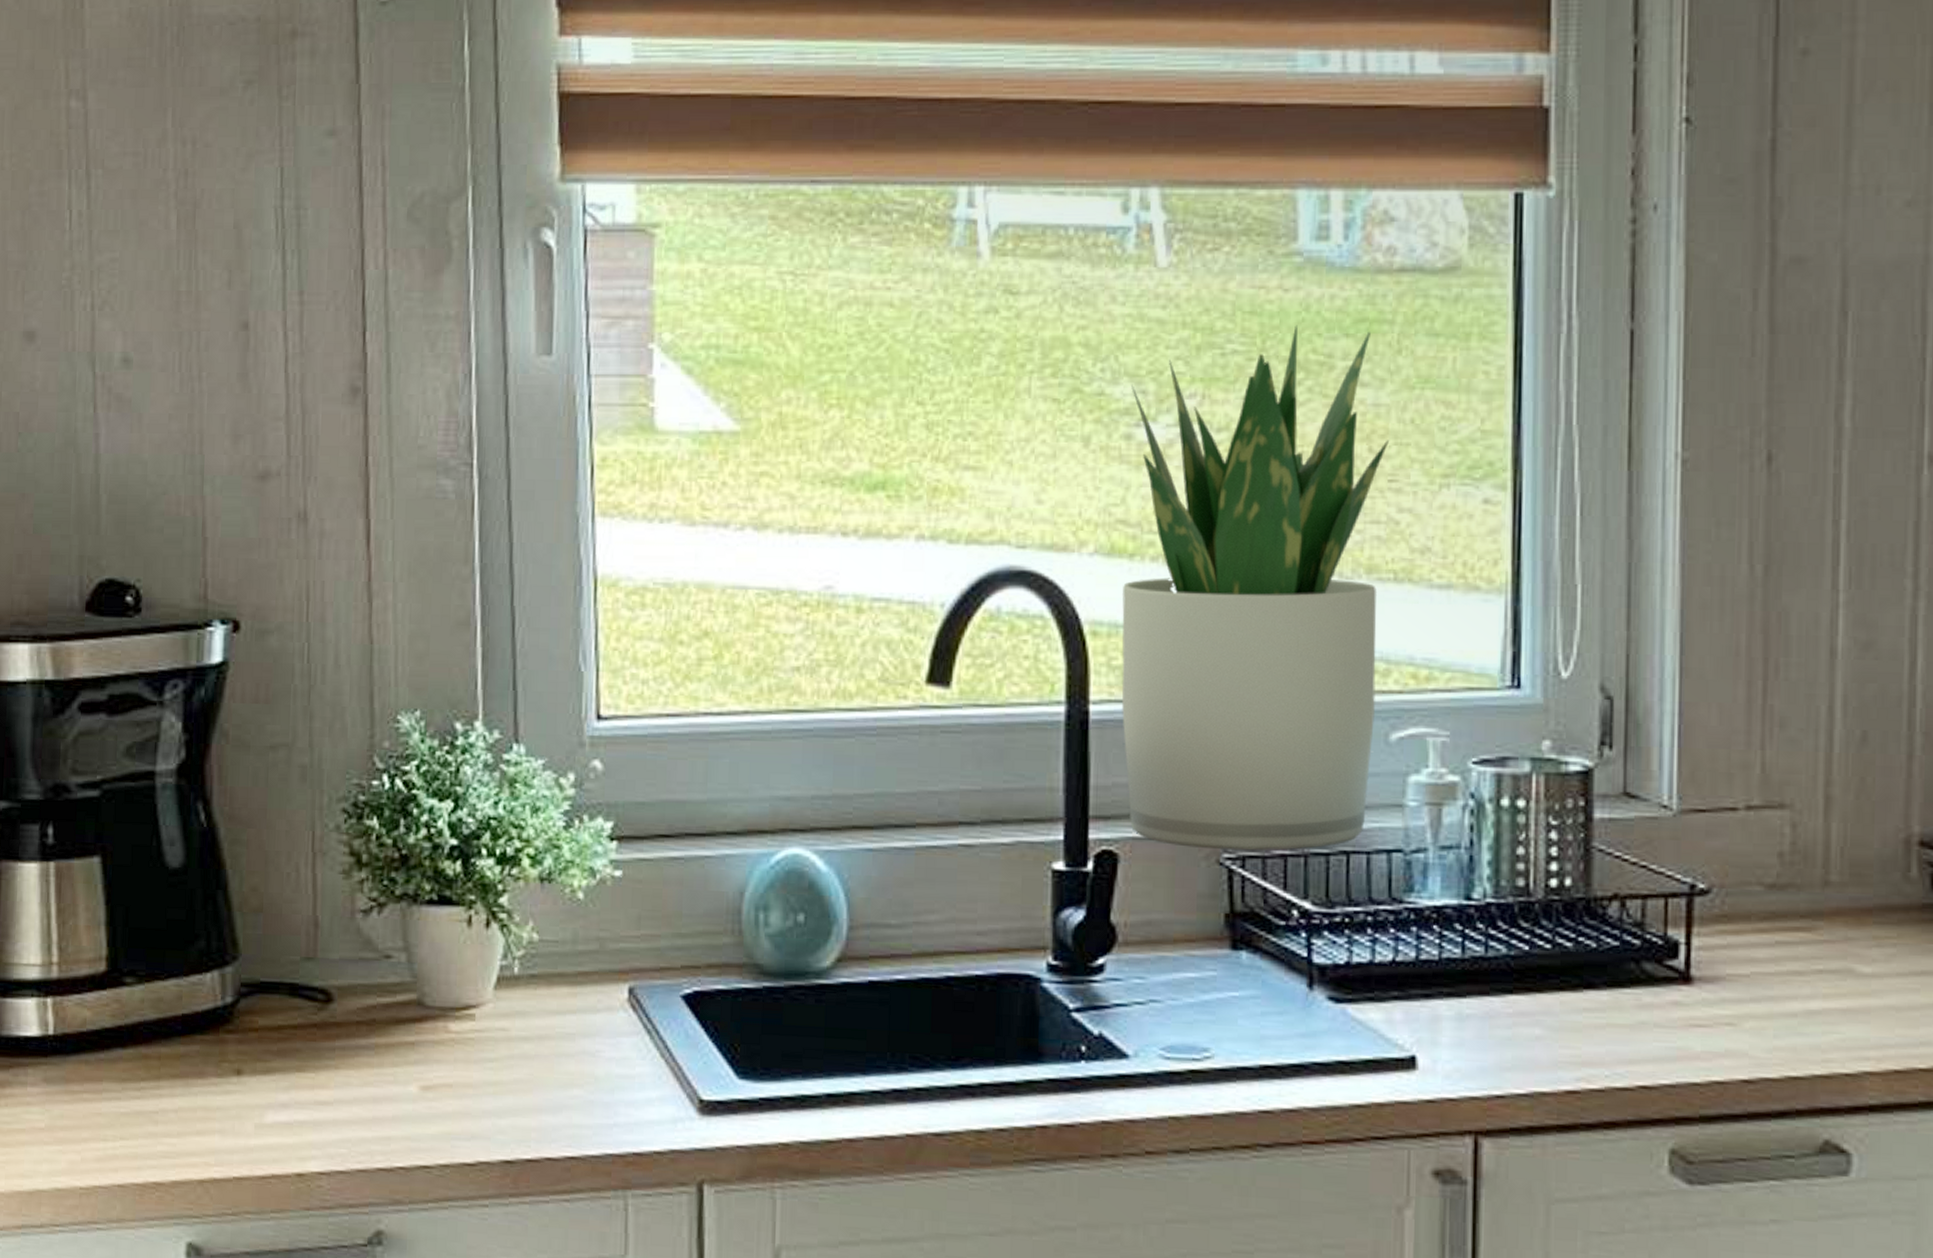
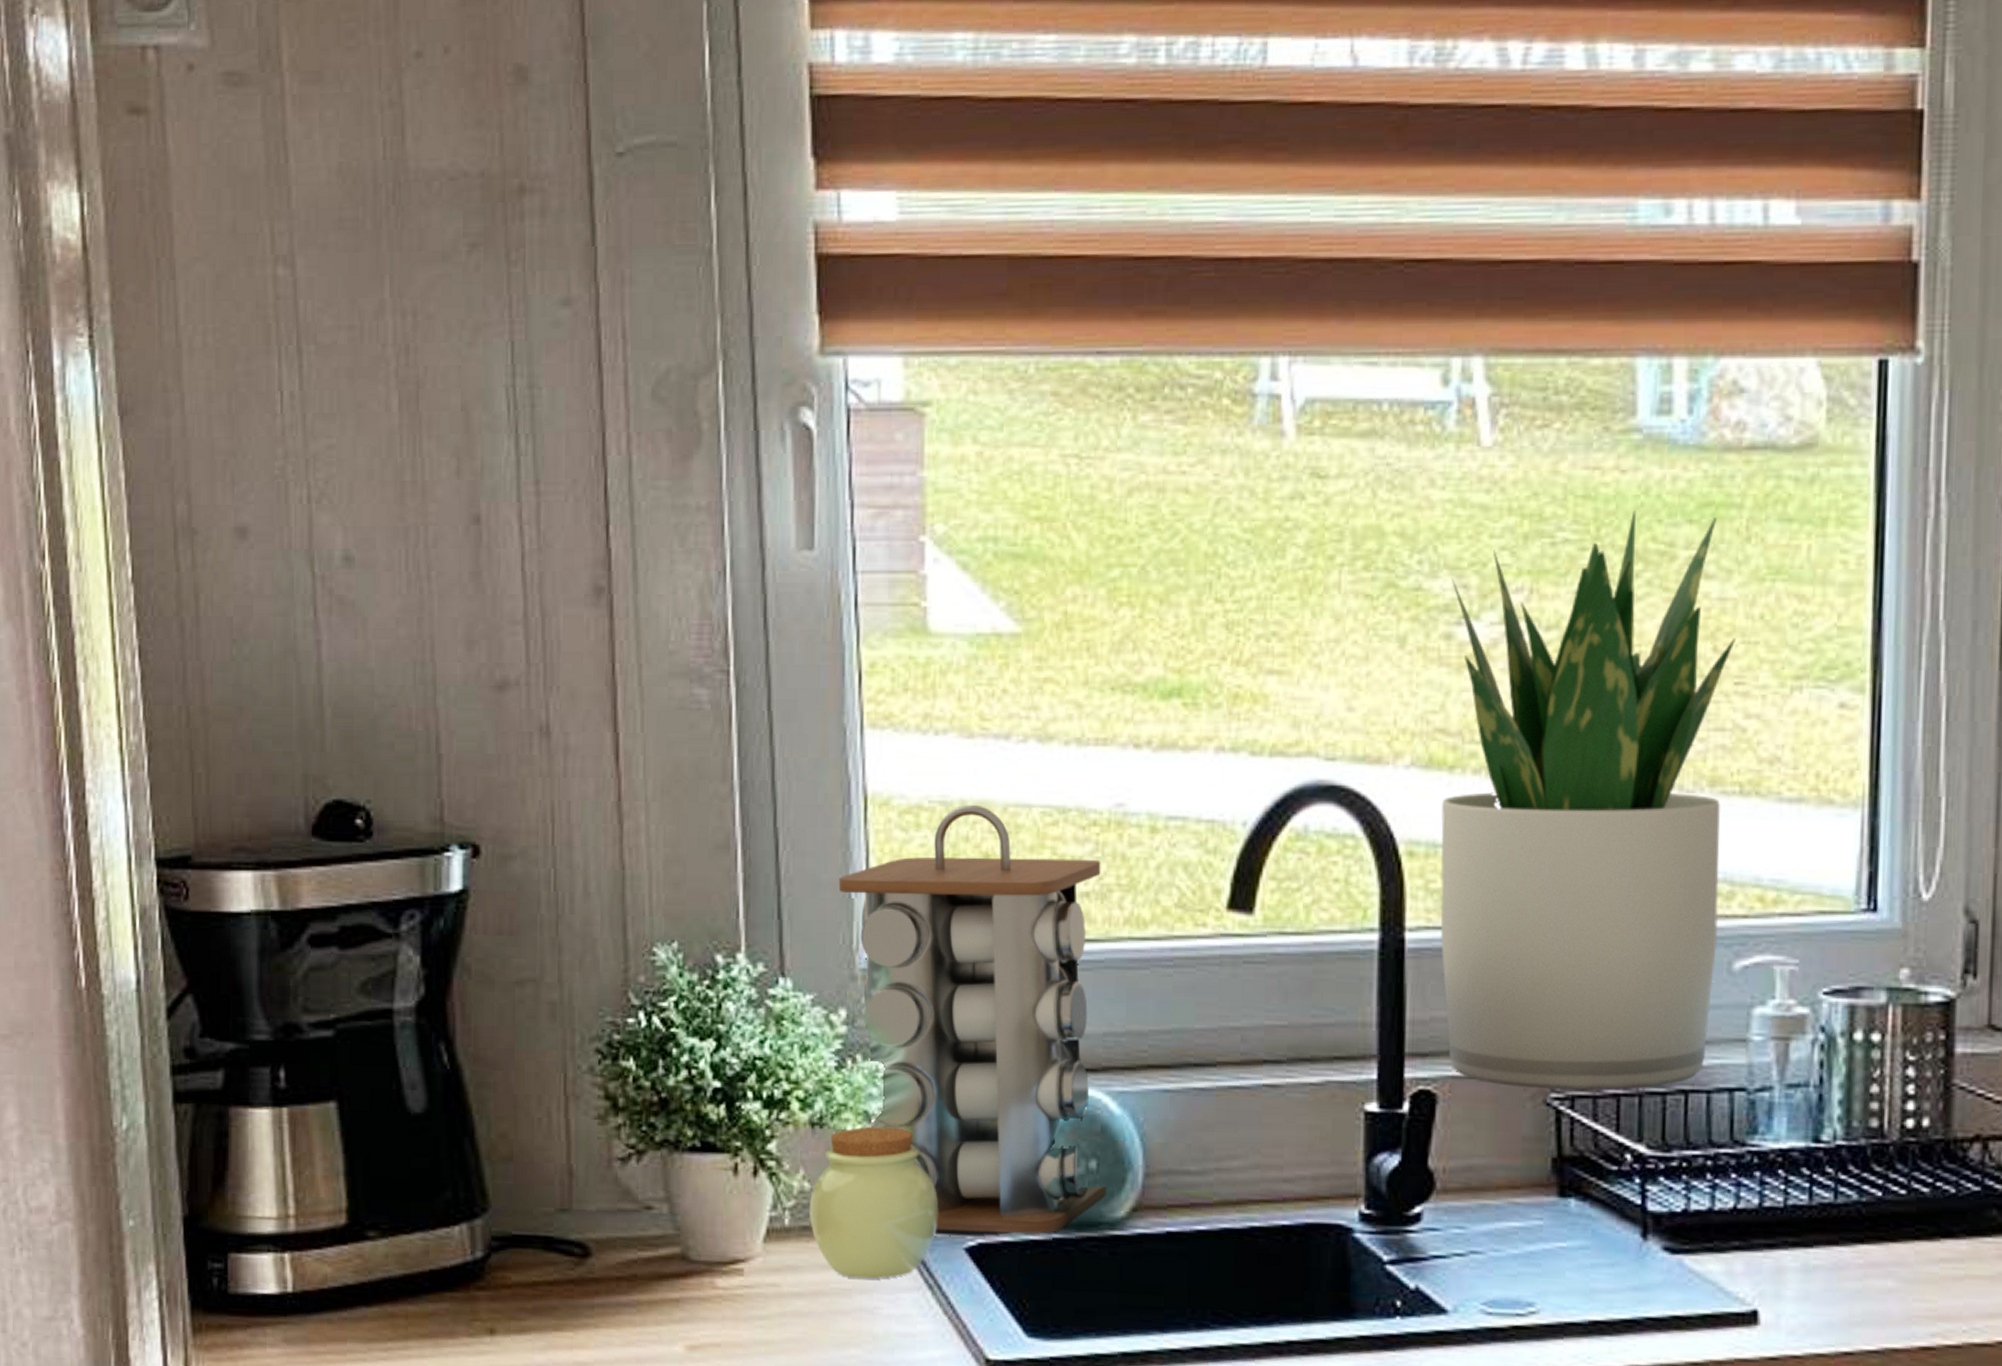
jar: none [536,882,658,1024] -> present [808,1126,939,1279]
spice rack: none [569,586,814,984] -> present [838,804,1108,1236]

